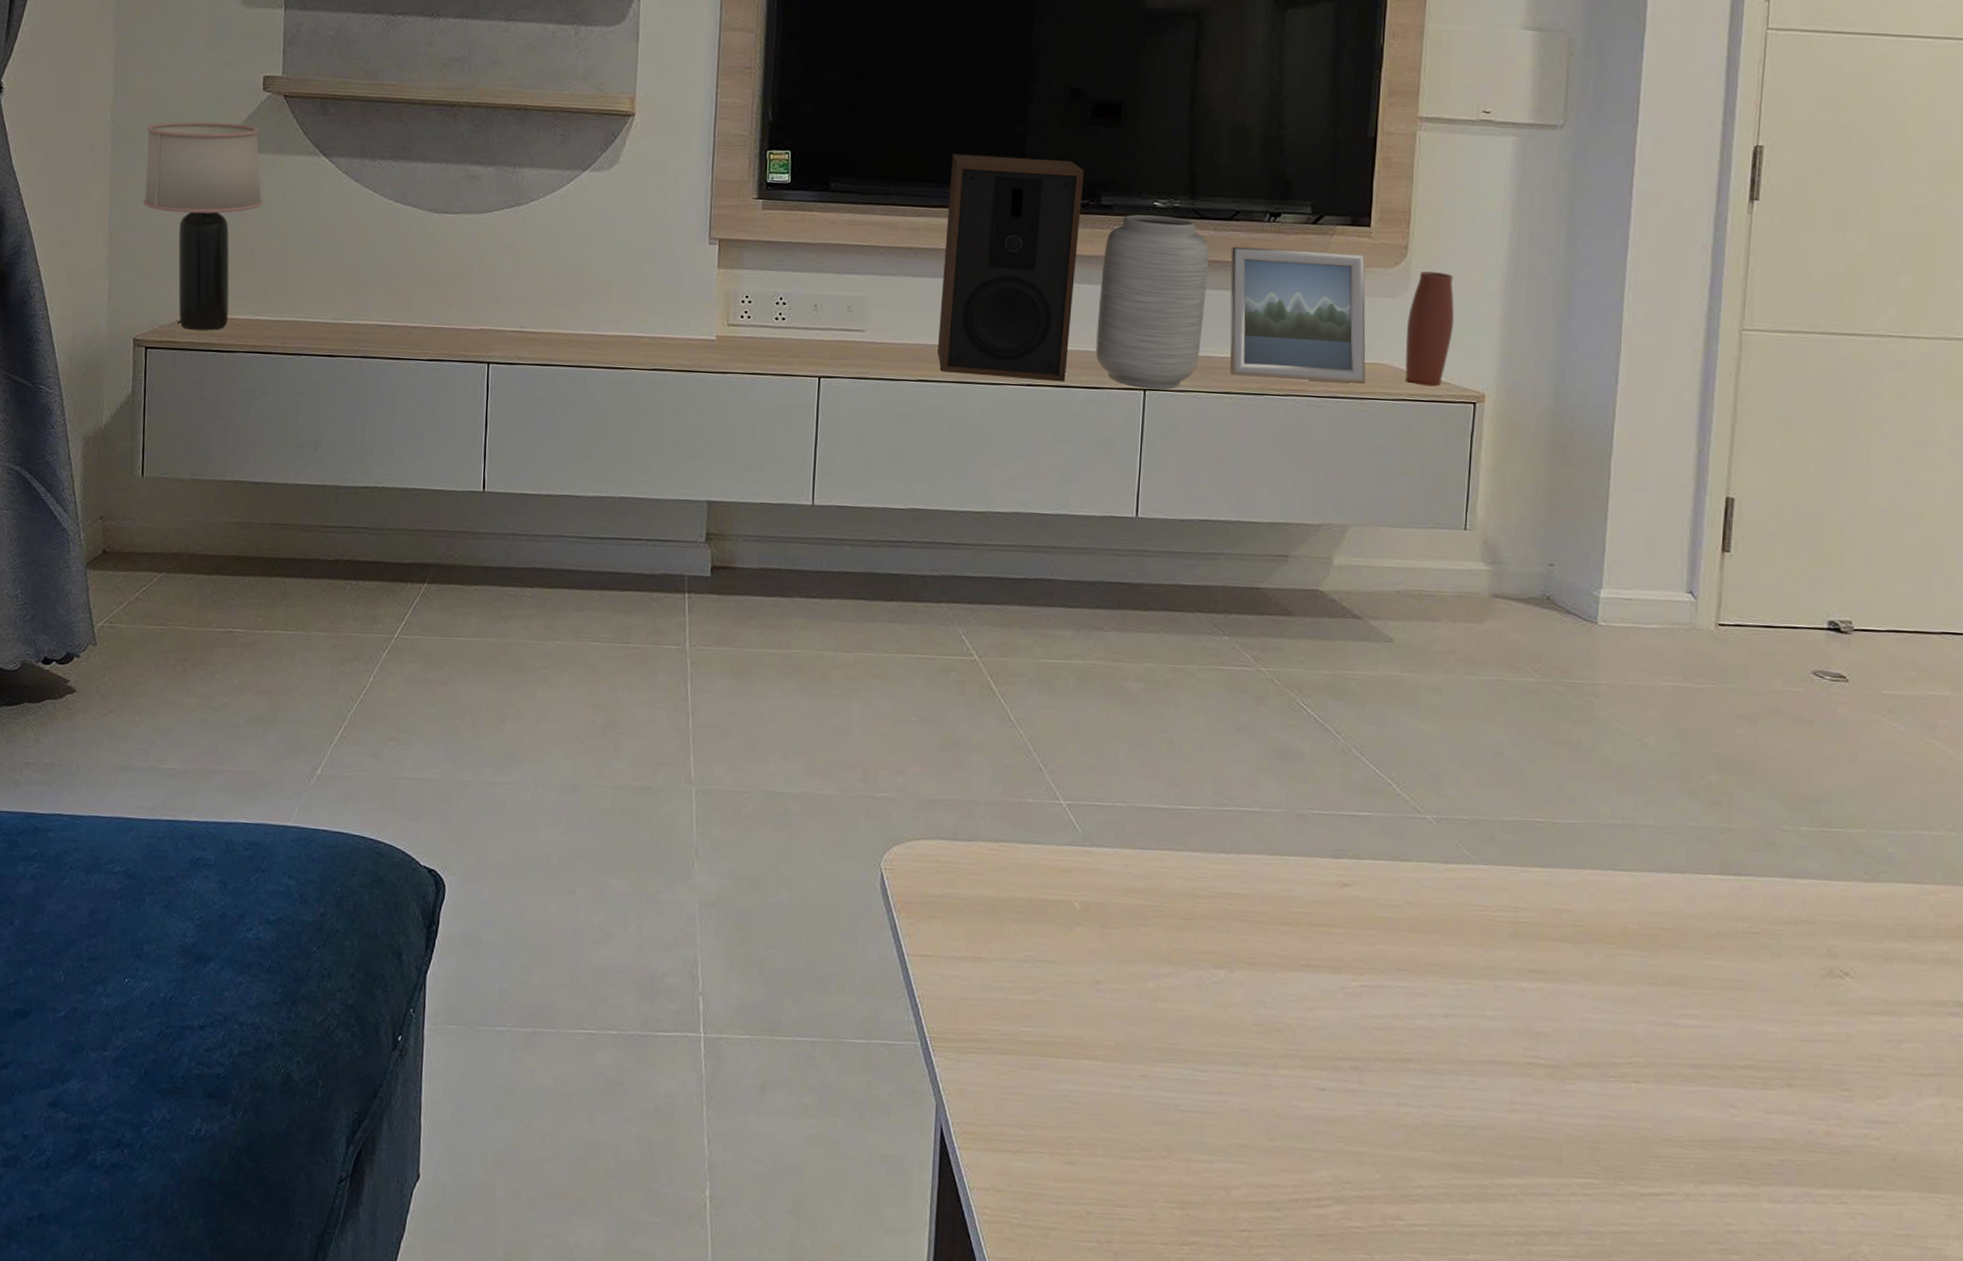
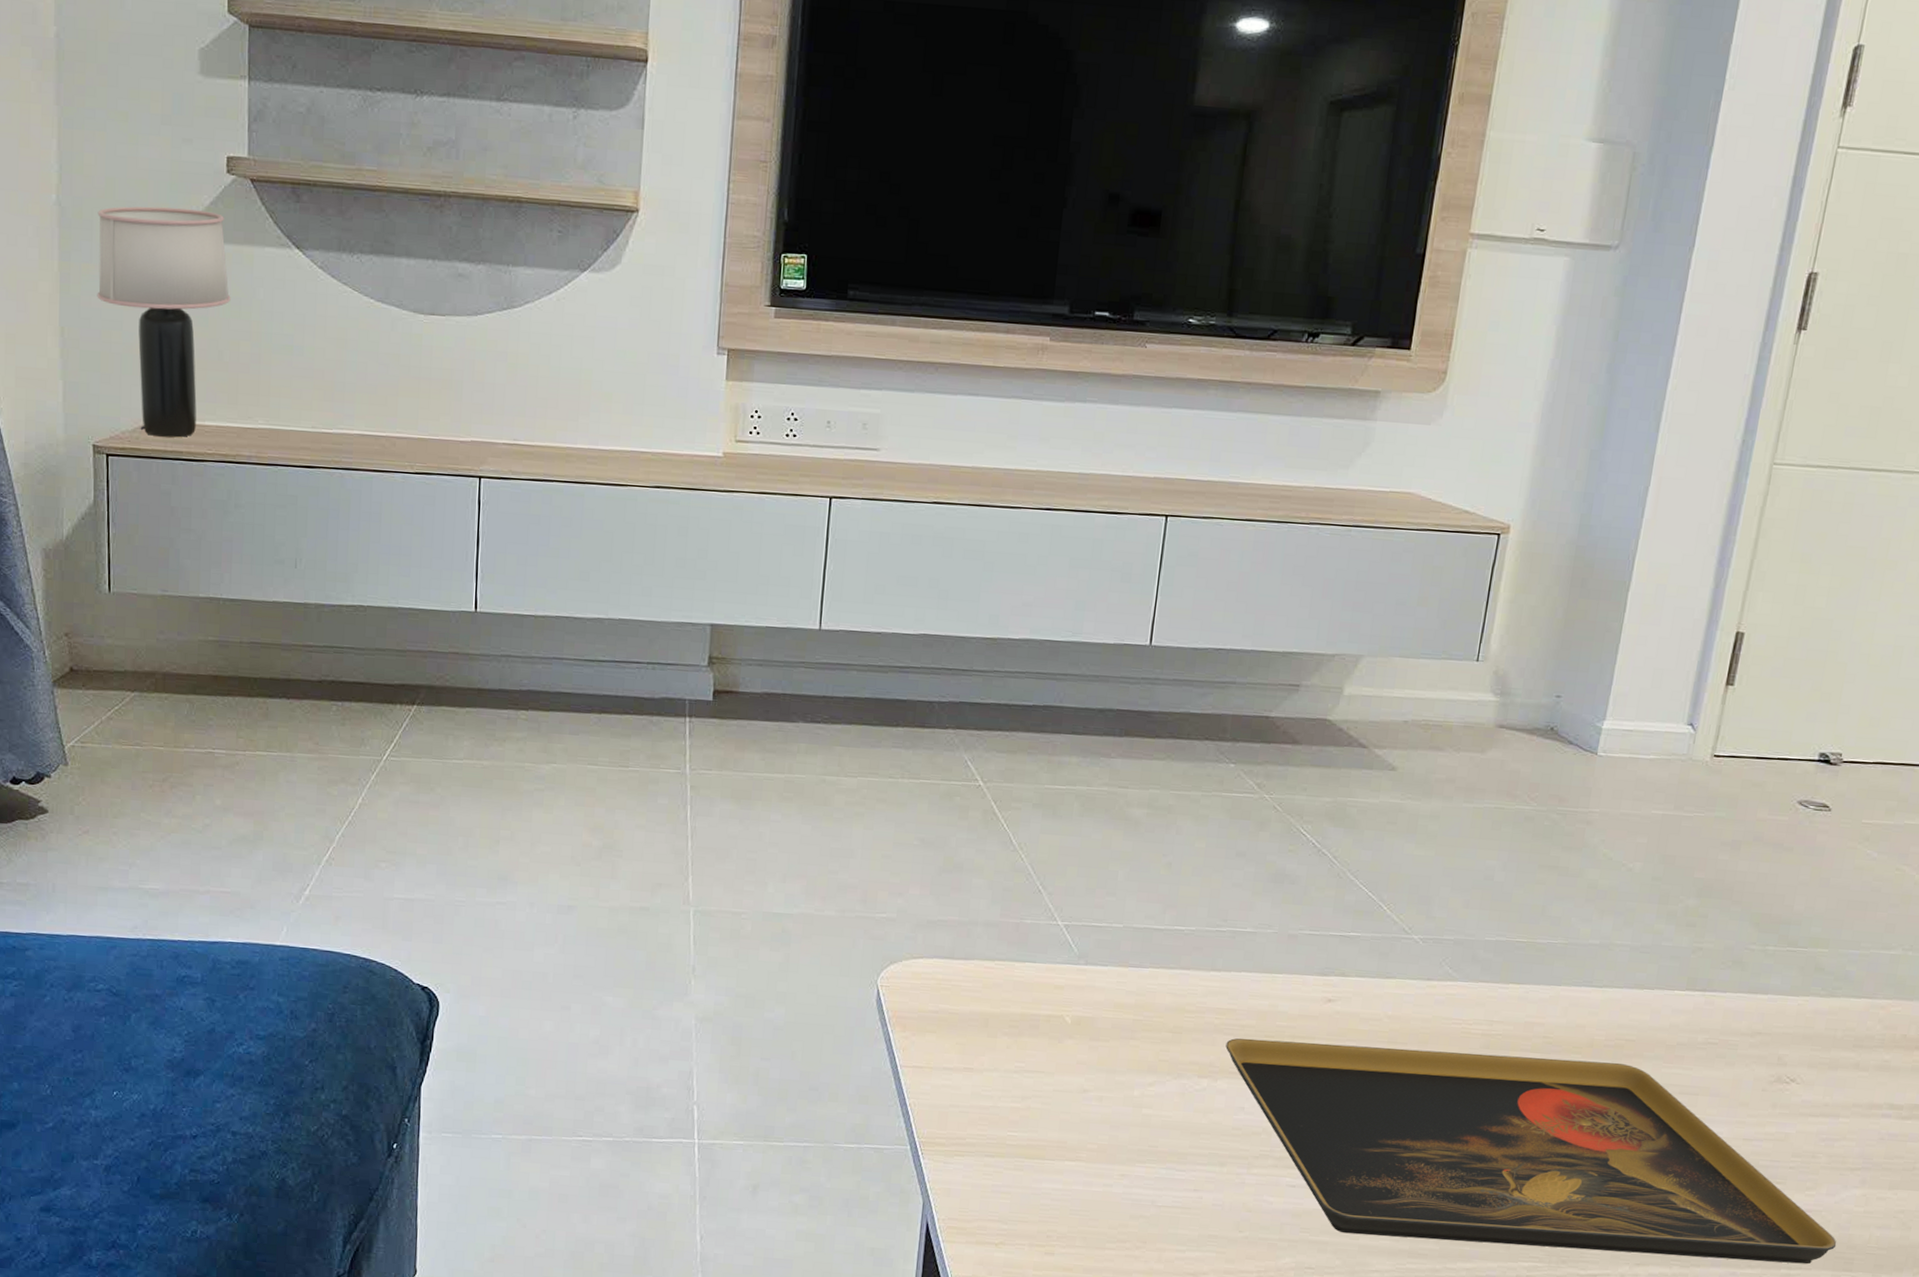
speaker: present [937,154,1085,382] -> none [955,262,1118,507]
vase: present [1095,214,1210,390] -> none [1118,331,1243,516]
picture frame: present [1229,246,1366,384] -> none [1254,367,1402,513]
decorative tray: none [1241,925,1919,1185] -> present [1225,1038,1837,1265]
vase: present [1405,271,1454,387] -> none [1431,398,1490,517]

